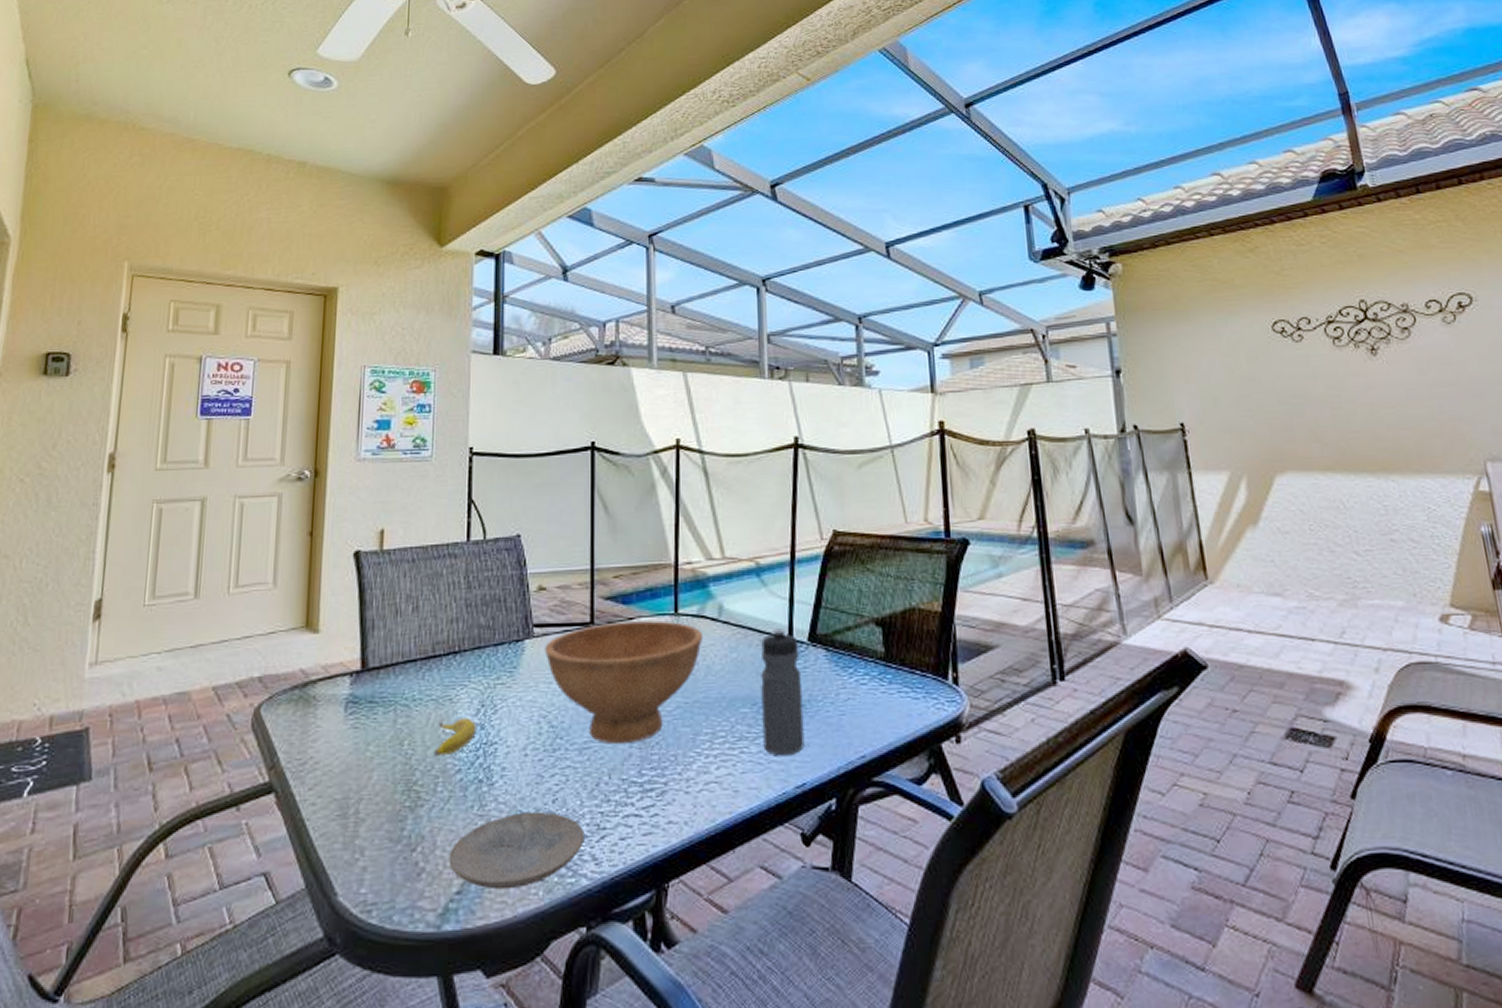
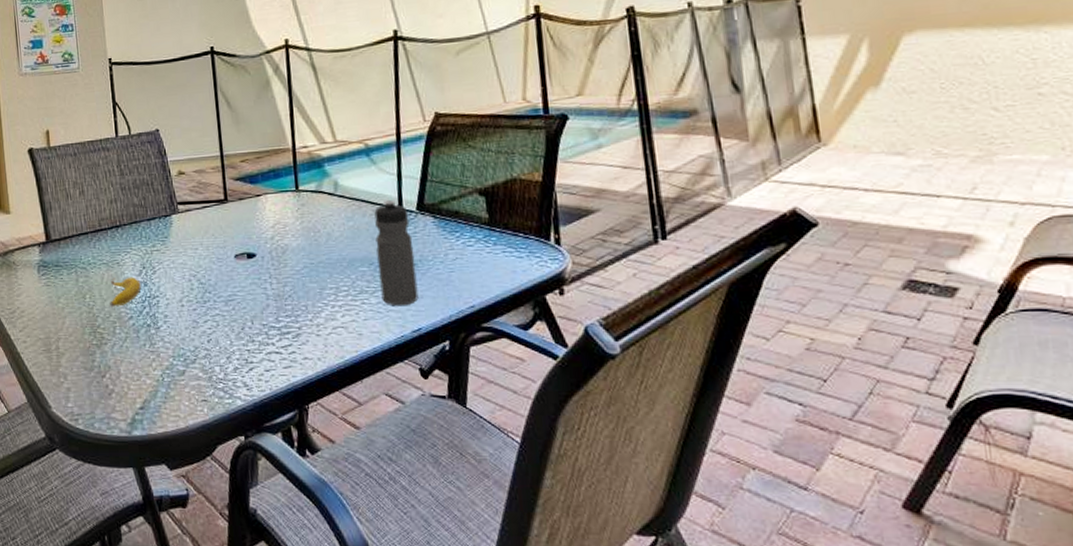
plate: present [449,811,584,890] -> none [131,349,237,407]
bowl: present [544,620,703,745] -> none [188,196,322,298]

